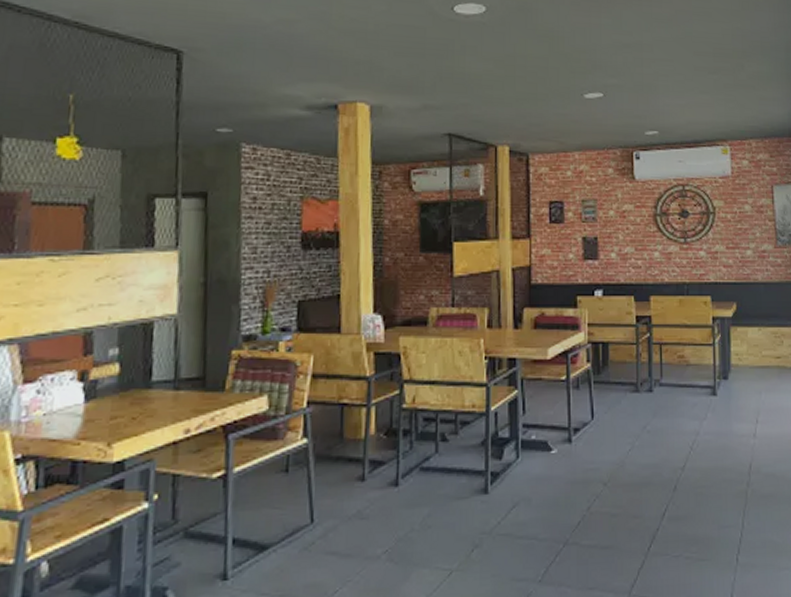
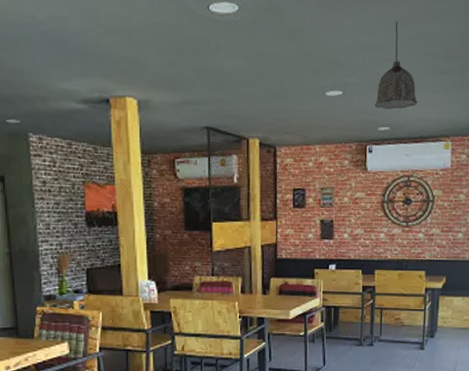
pendant lamp: none [640,20,688,112] -> present [375,21,418,109]

